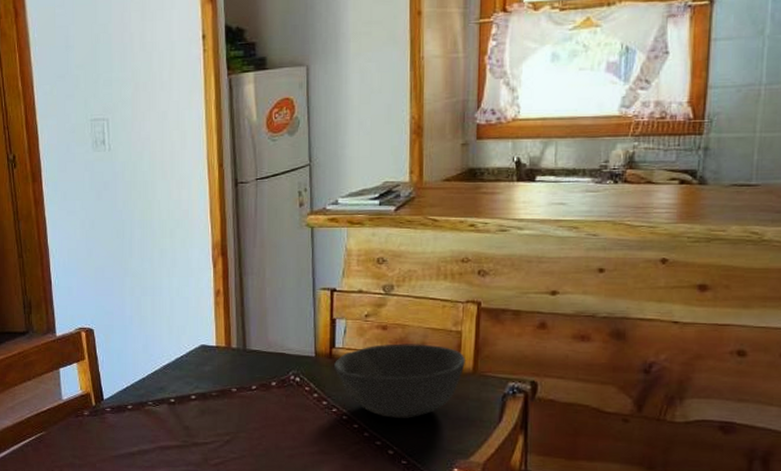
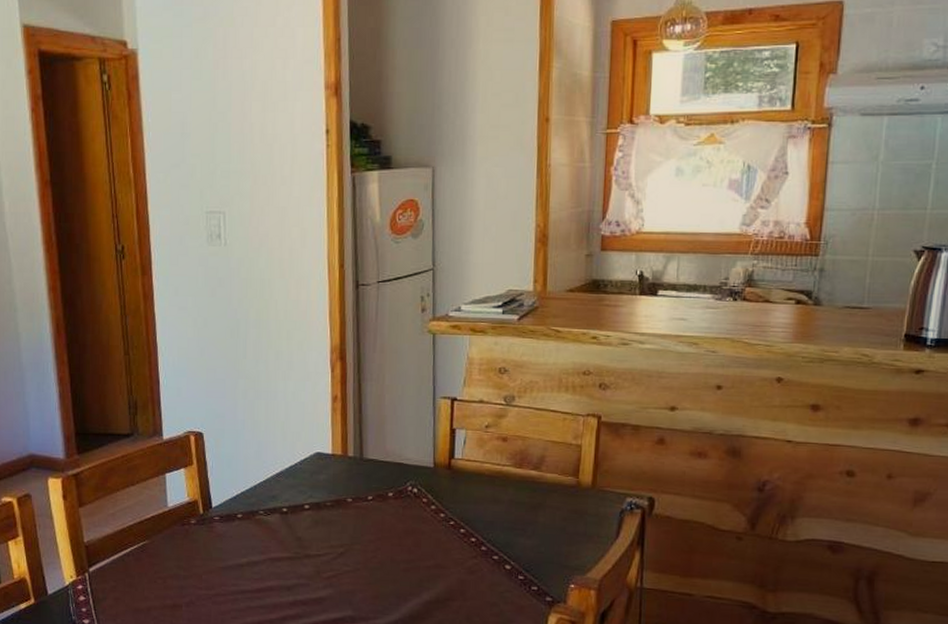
bowl: present [334,343,465,418] -> none [453,456,585,533]

